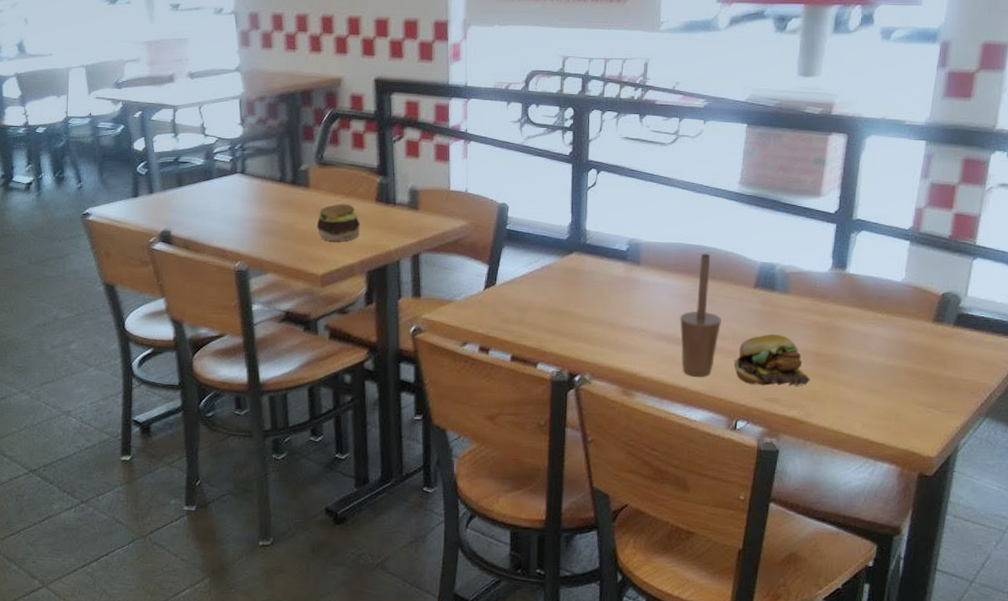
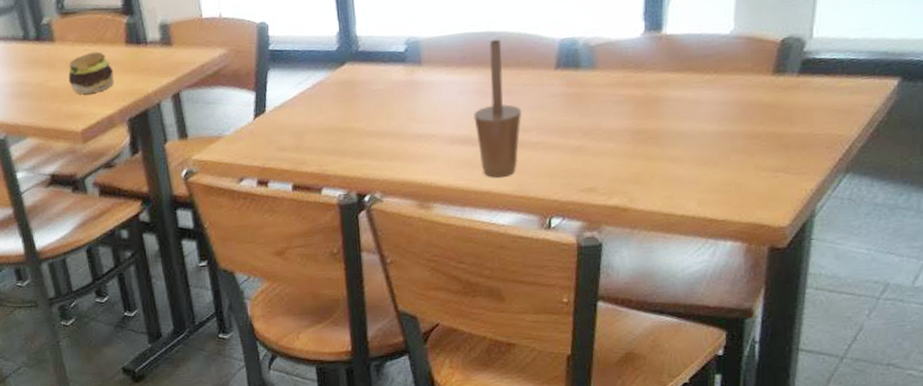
burger: present [733,333,810,387] -> none [540,116,631,176]

